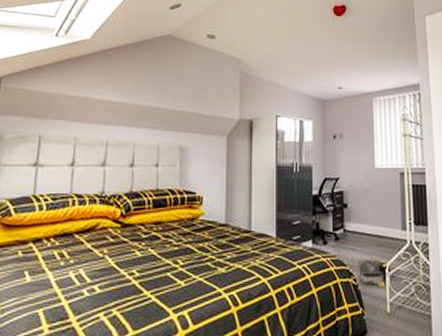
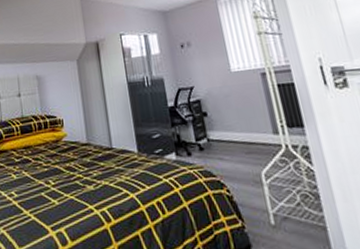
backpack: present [359,255,391,287] -> none [229,163,269,197]

